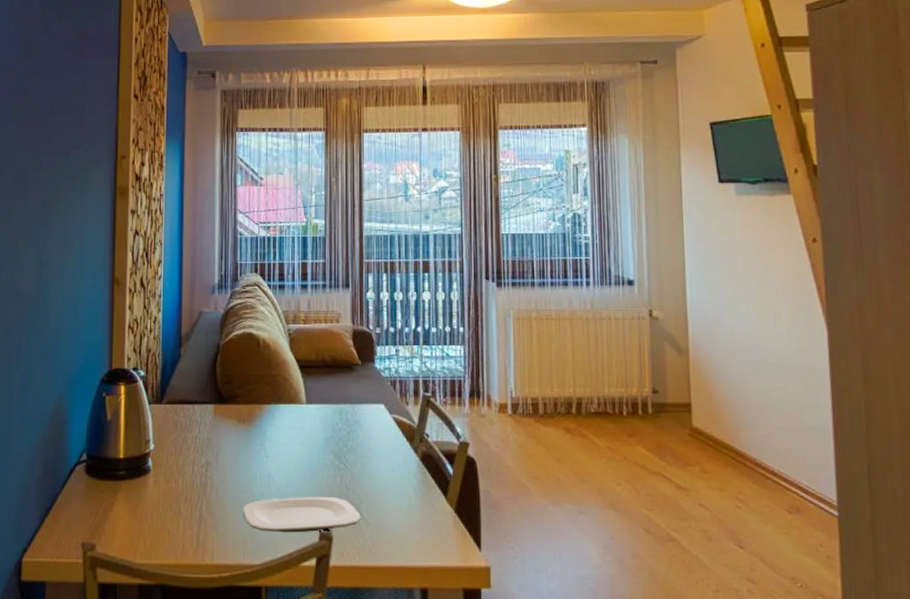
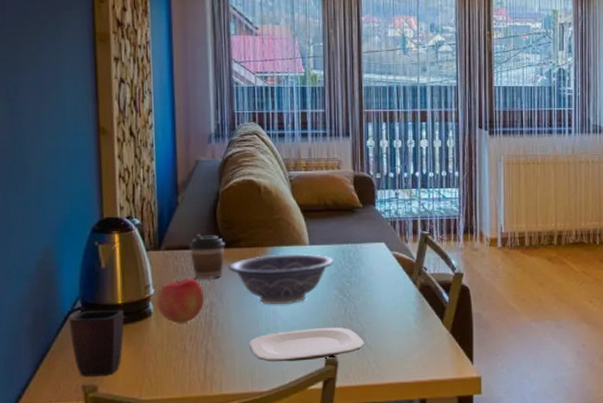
mug: none [74,464,124,534] -> present [68,310,124,377]
apple: none [155,435,201,483] -> present [156,278,205,324]
coffee cup: none [188,388,223,436] -> present [189,234,225,279]
decorative bowl: none [225,412,331,467] -> present [228,253,334,304]

